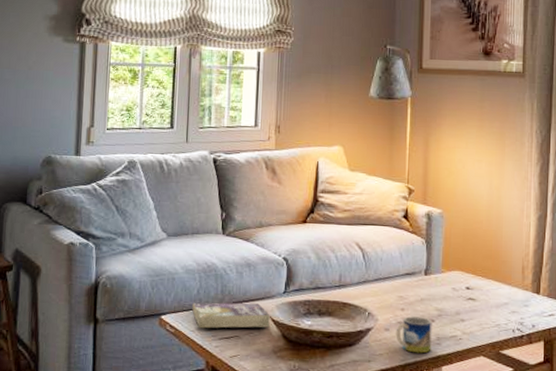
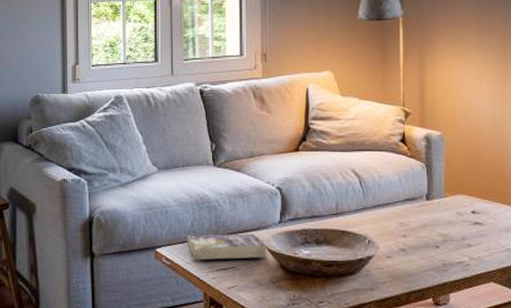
mug: present [396,316,432,354] -> none [398,243,437,281]

